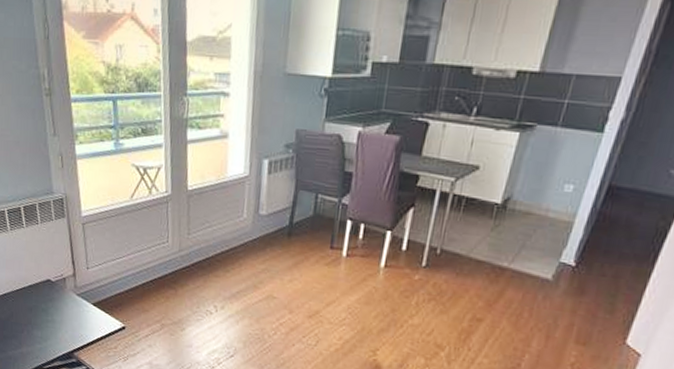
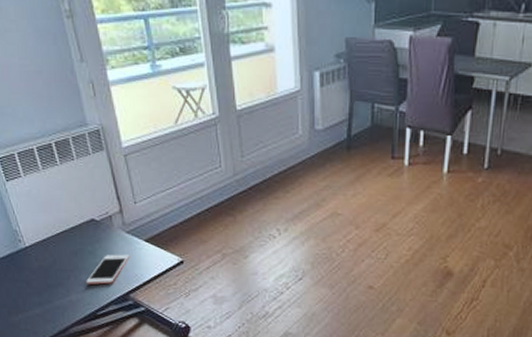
cell phone: none [37,313,78,341] -> present [86,254,130,285]

